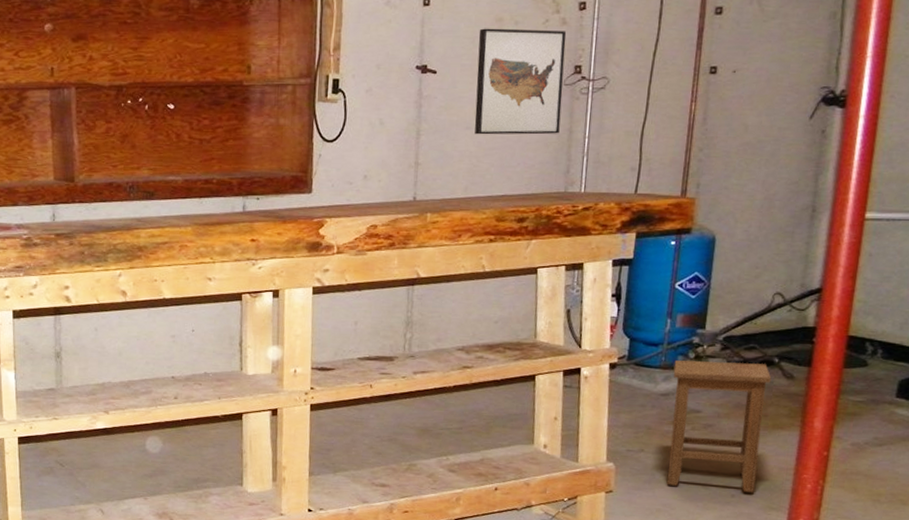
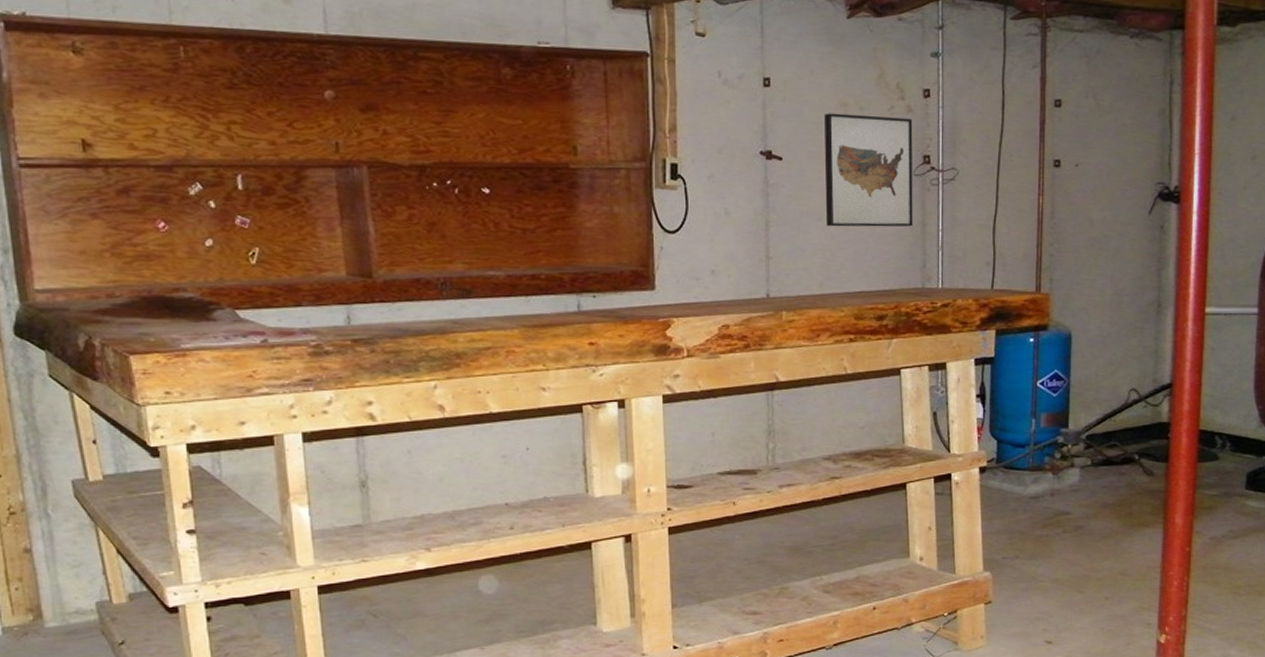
stool: present [667,360,772,492] -> none [1041,461,1134,593]

